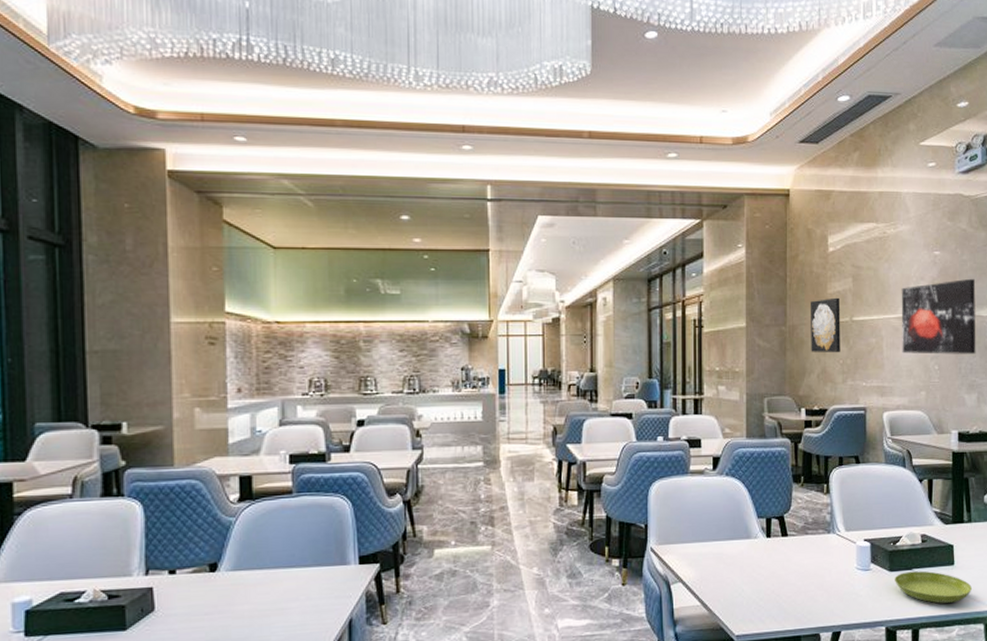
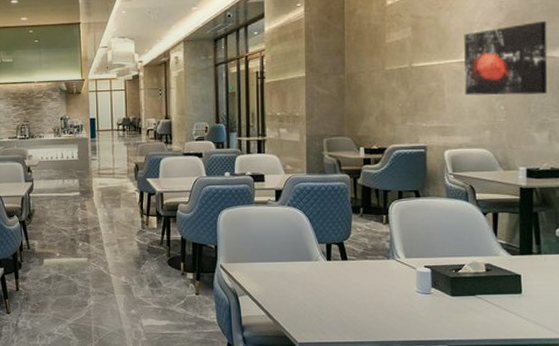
wall art: present [810,297,841,353] -> none [368,46,399,97]
saucer: present [895,571,972,604] -> none [457,297,541,328]

